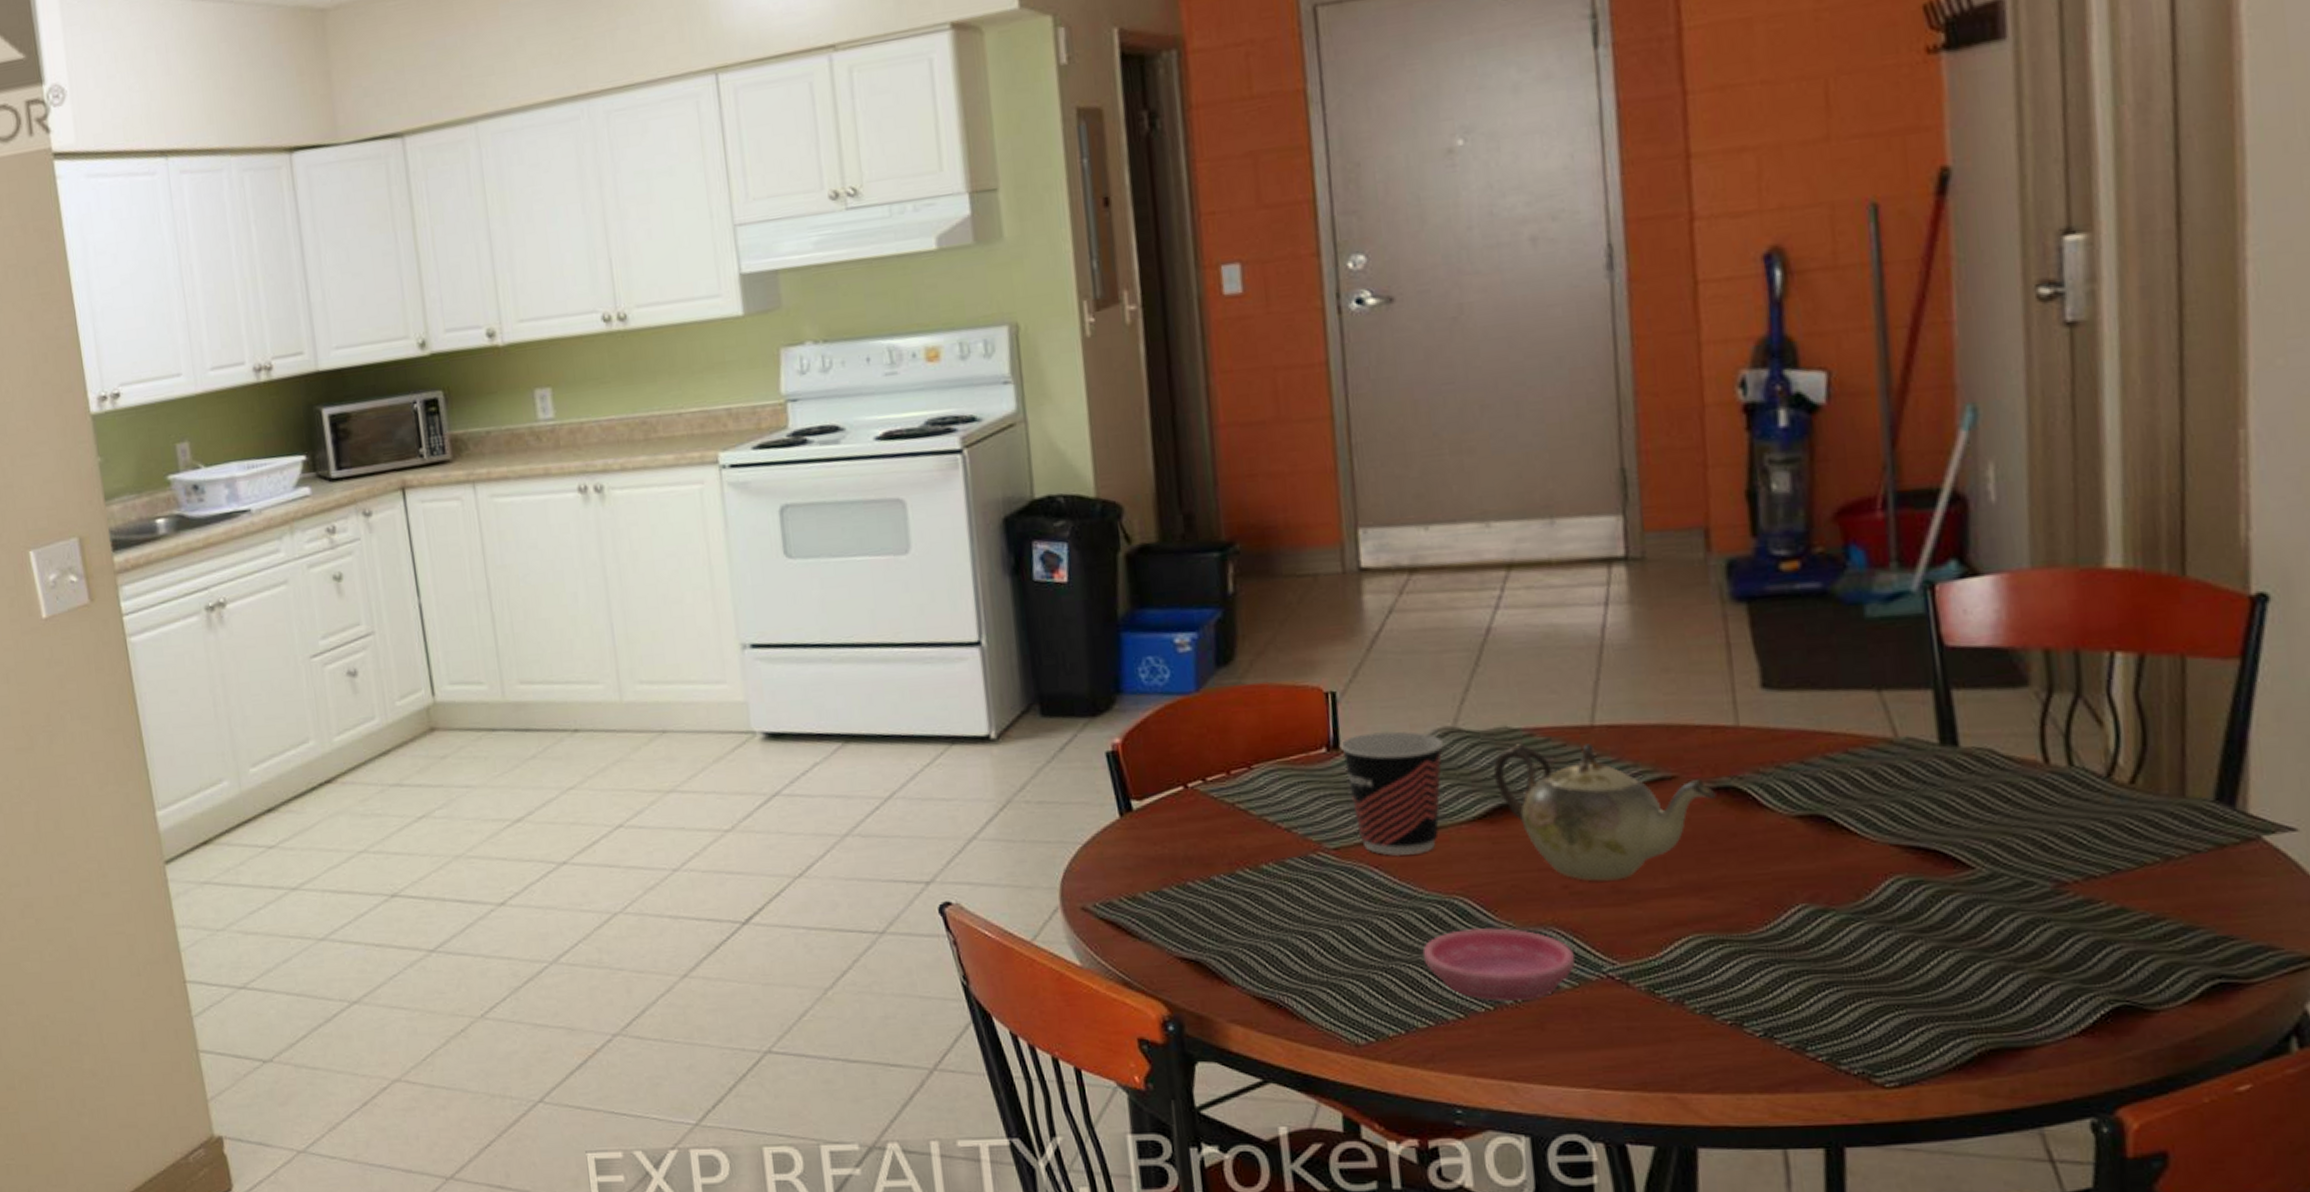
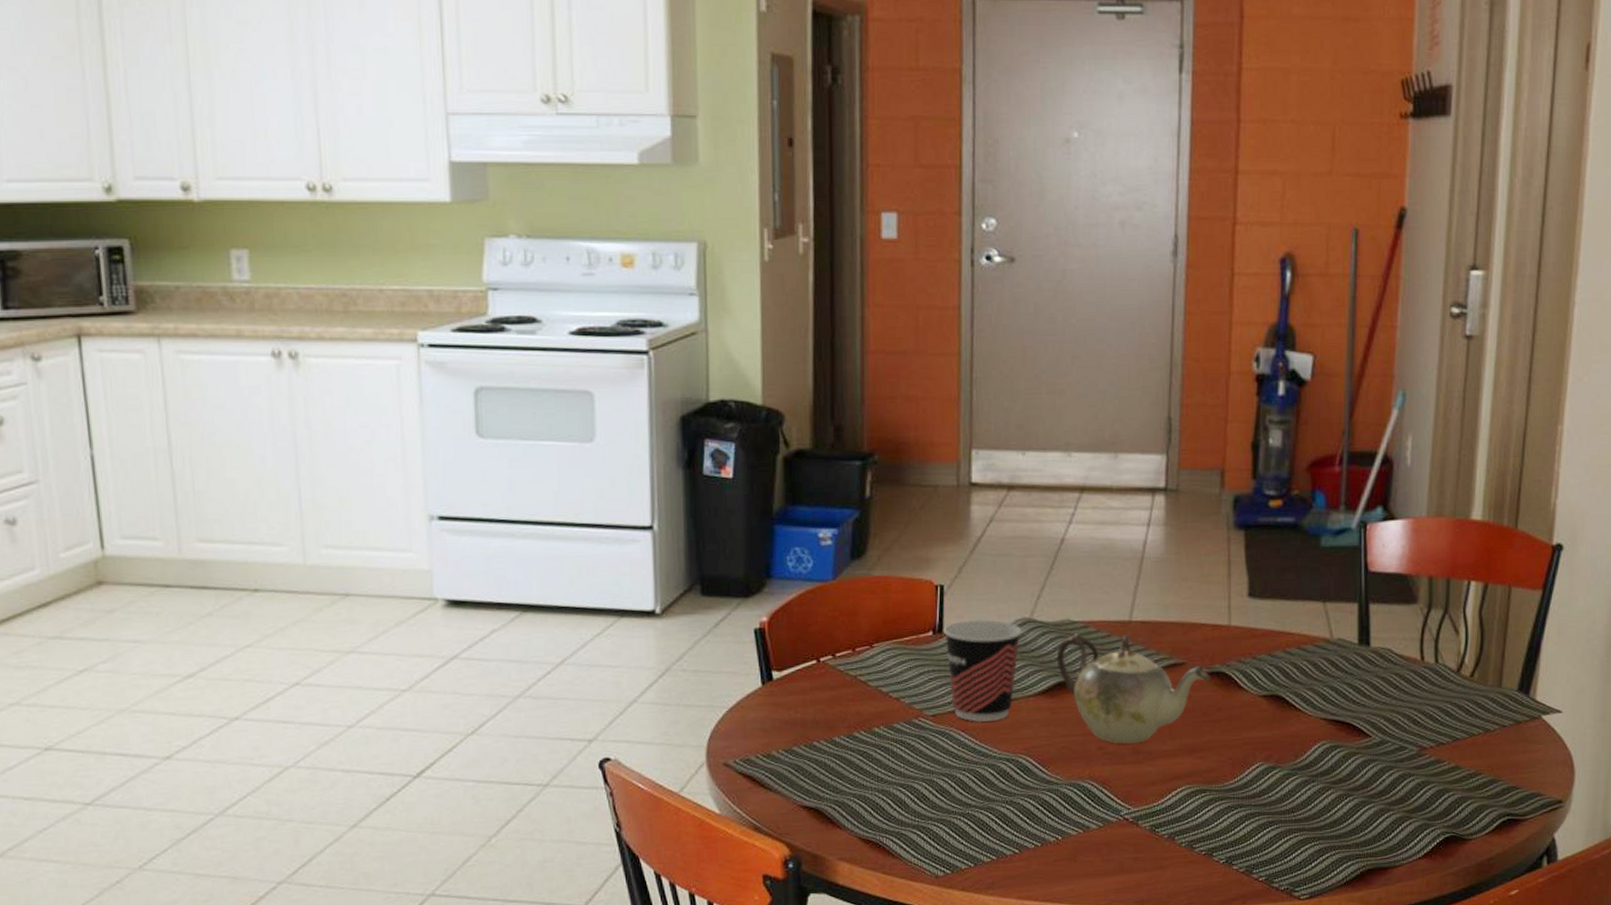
saucer: present [1422,927,1575,1002] -> none [992,780,1102,839]

